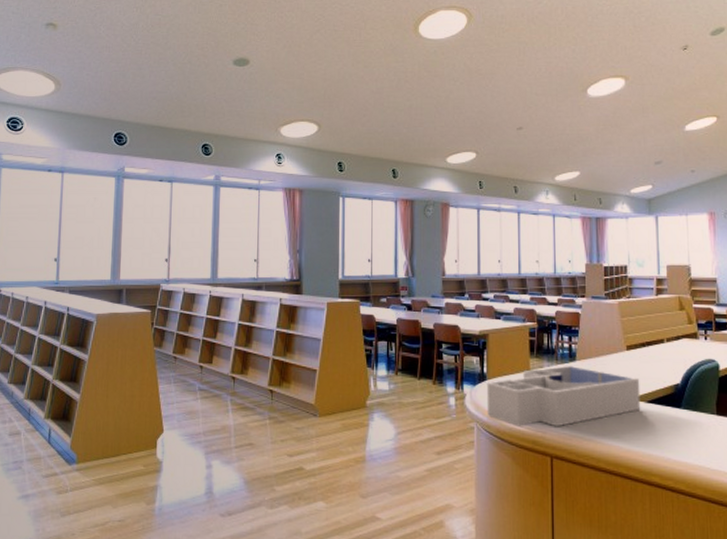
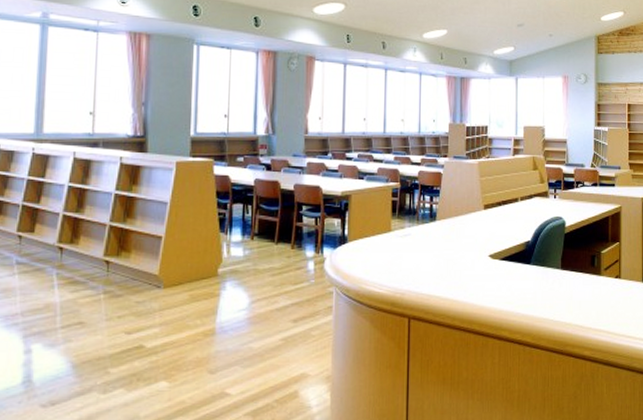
desk organizer: present [486,365,641,427] -> none [346,225,495,289]

